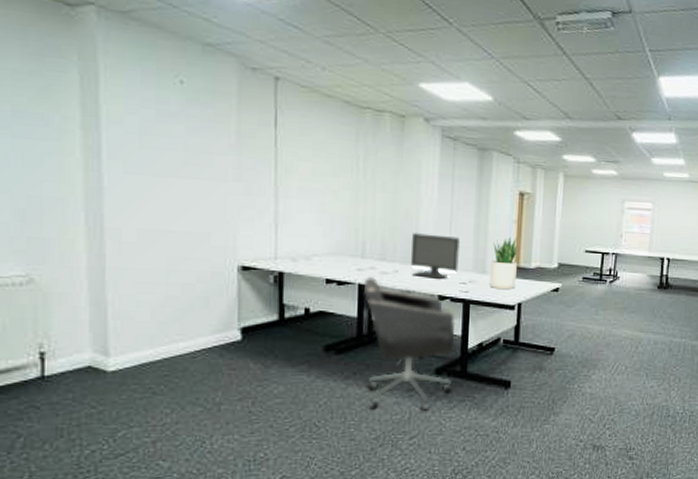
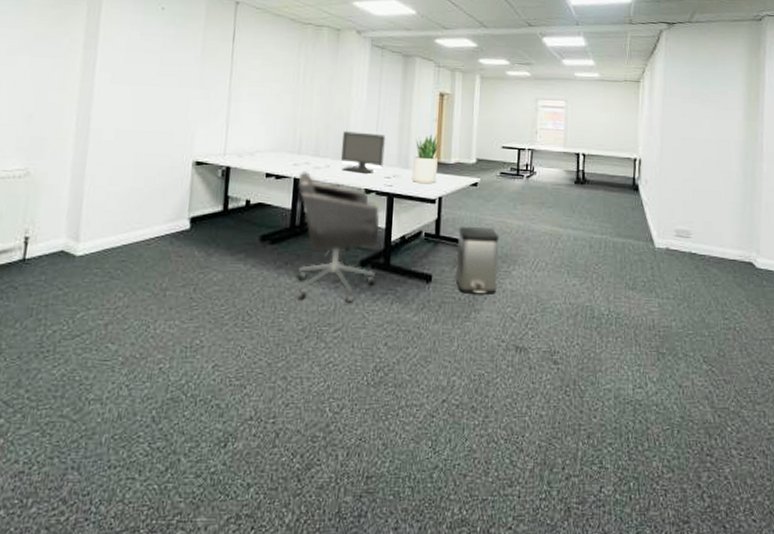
pedal bin: none [536,332,580,398] -> present [456,226,500,294]

